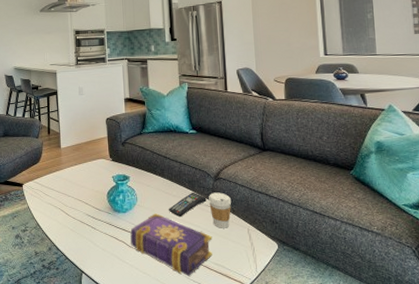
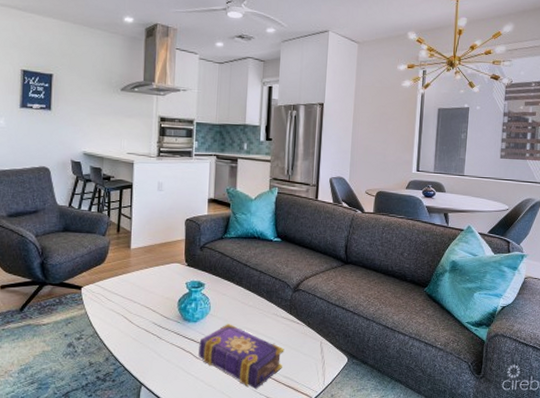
remote control: present [168,192,207,218] -> none [242,302,283,329]
coffee cup: present [209,192,231,228] -> none [285,304,307,341]

